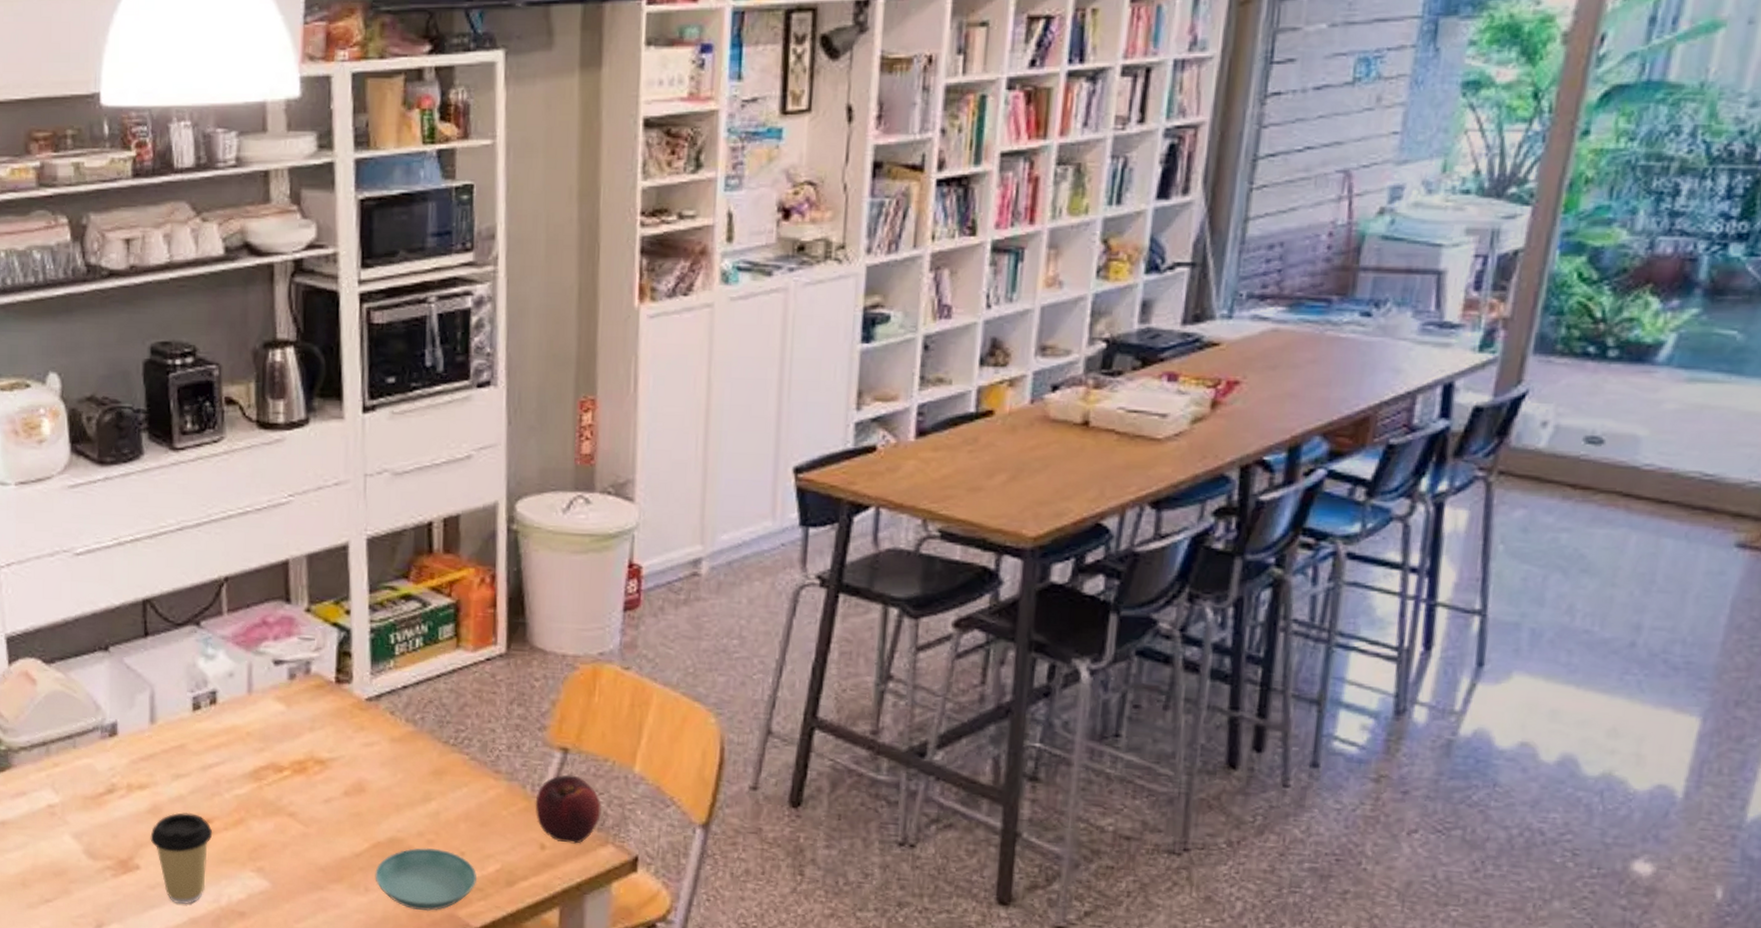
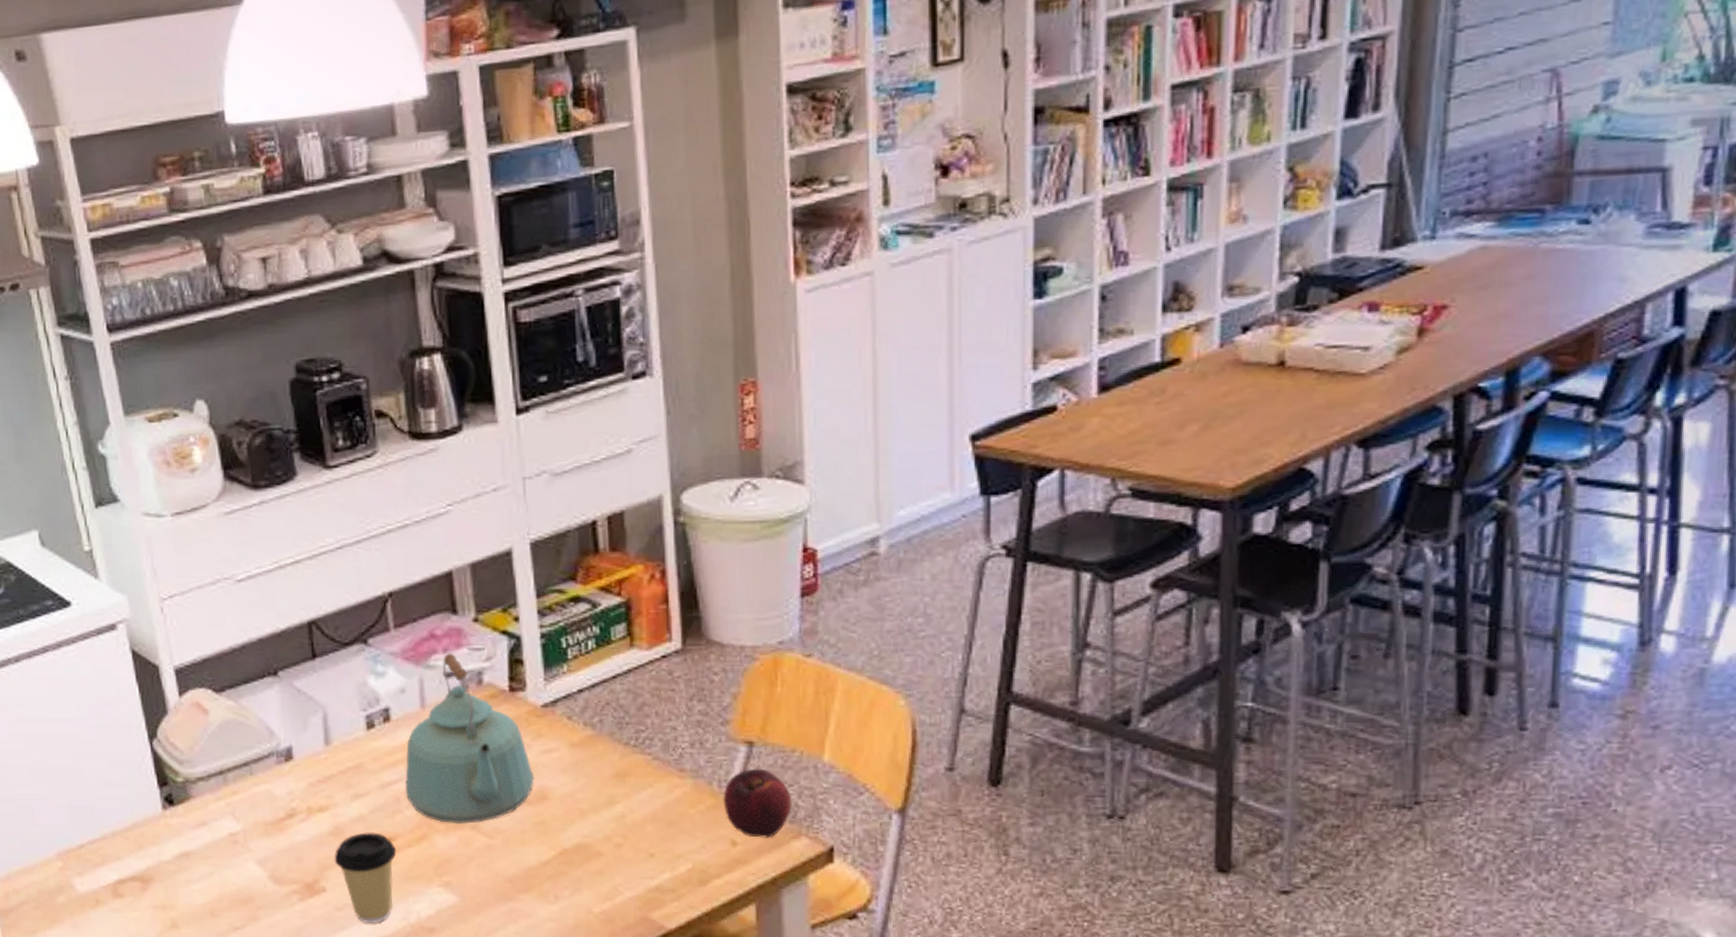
kettle: none [225,641,354,811] -> present [404,653,535,825]
saucer: present [375,847,477,912] -> none [564,851,668,916]

